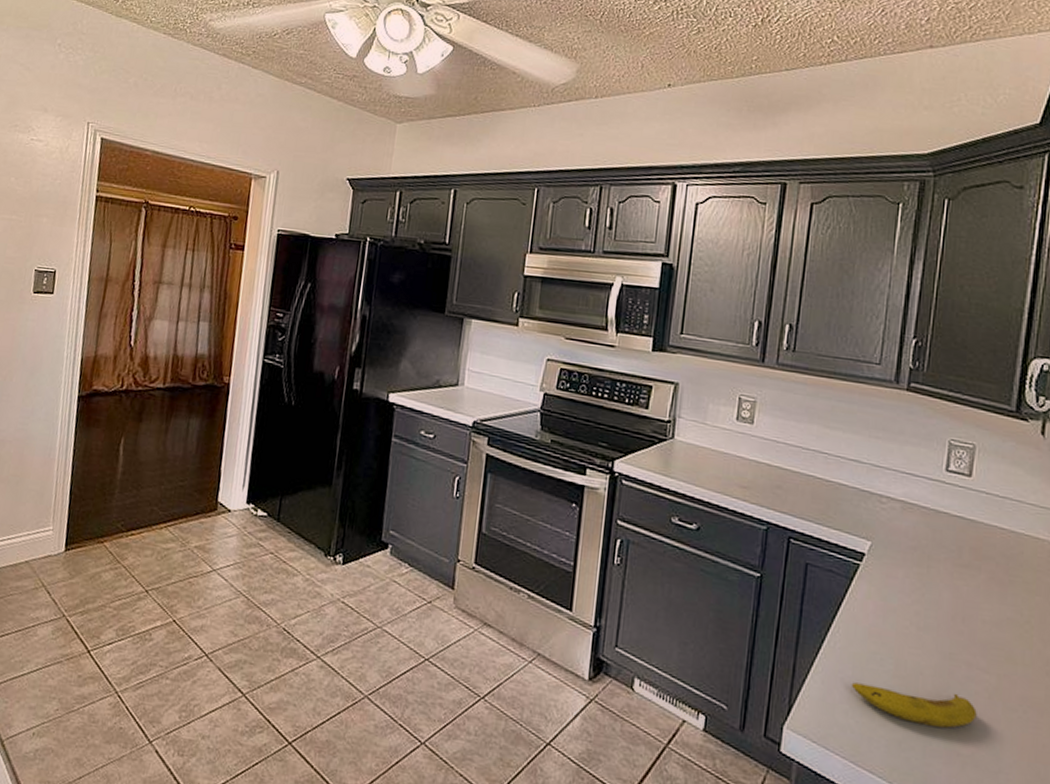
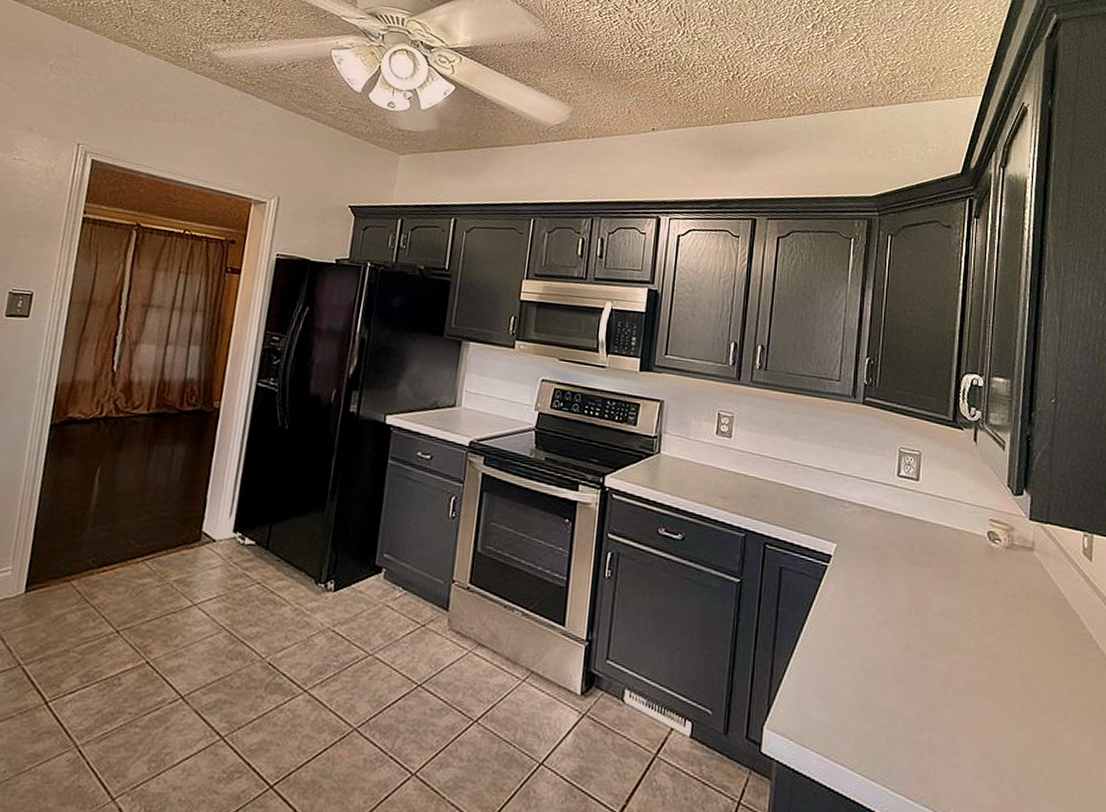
fruit: present [851,682,977,728] -> none [822,679,932,716]

